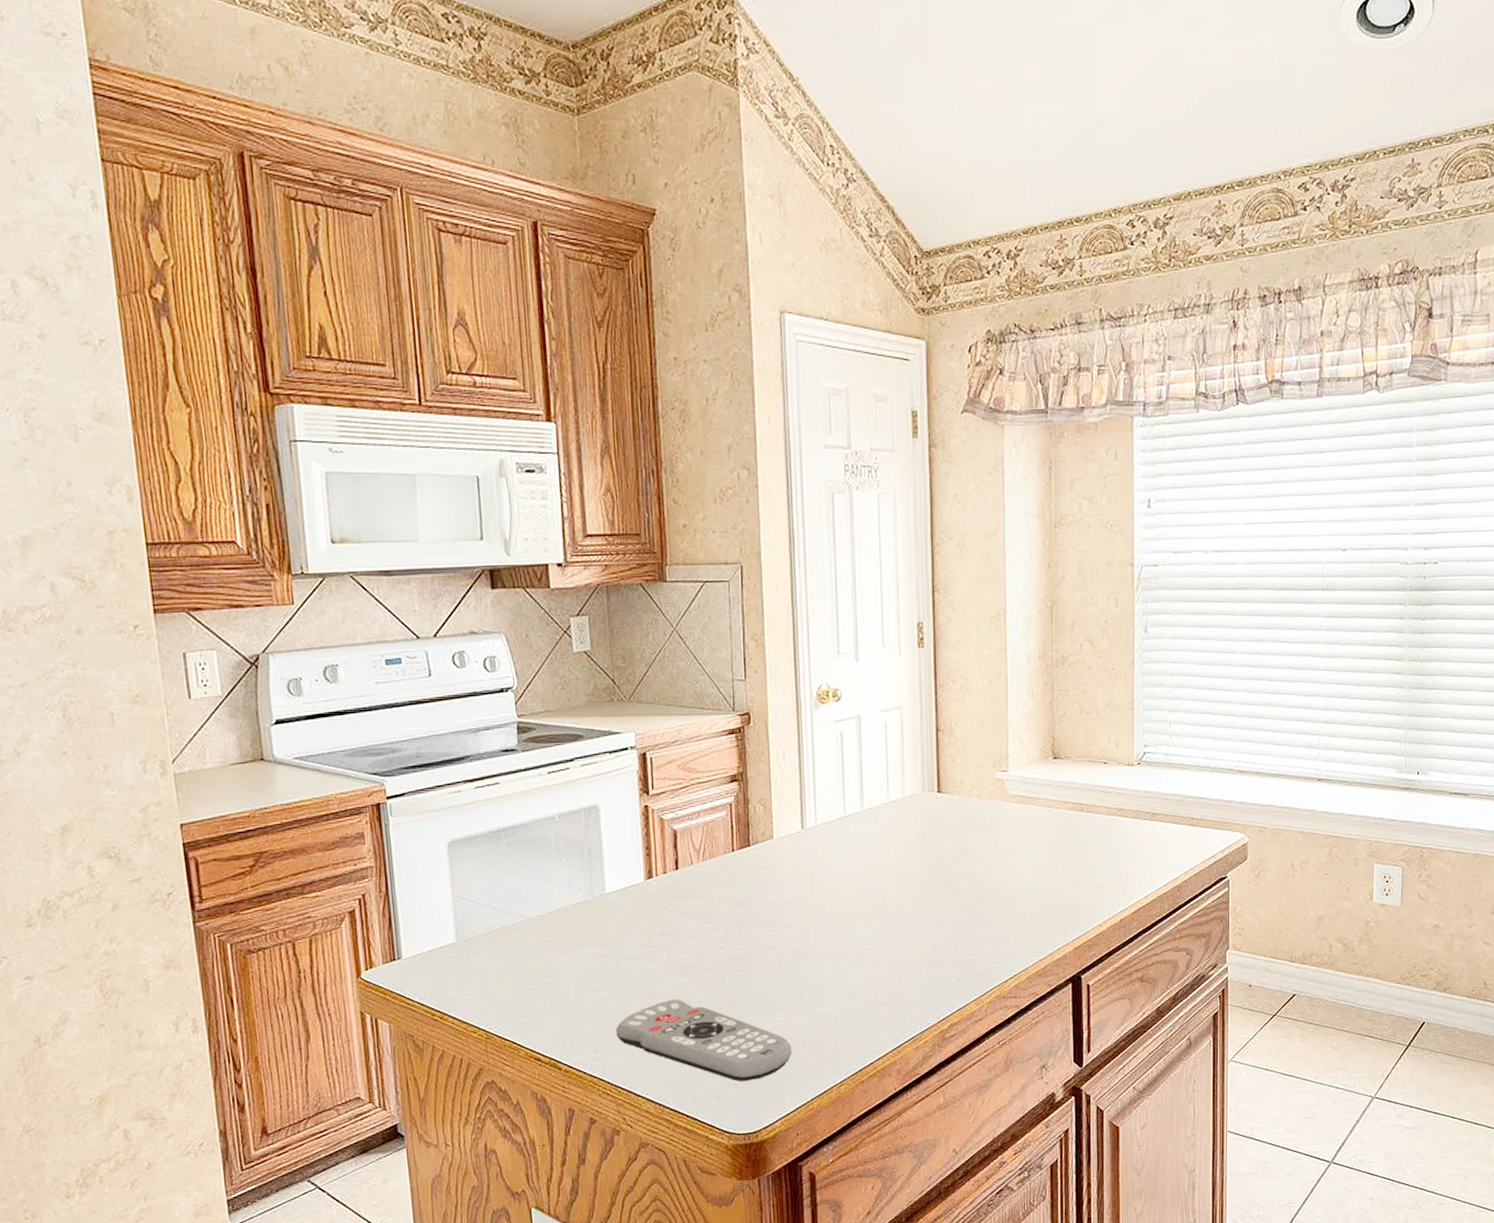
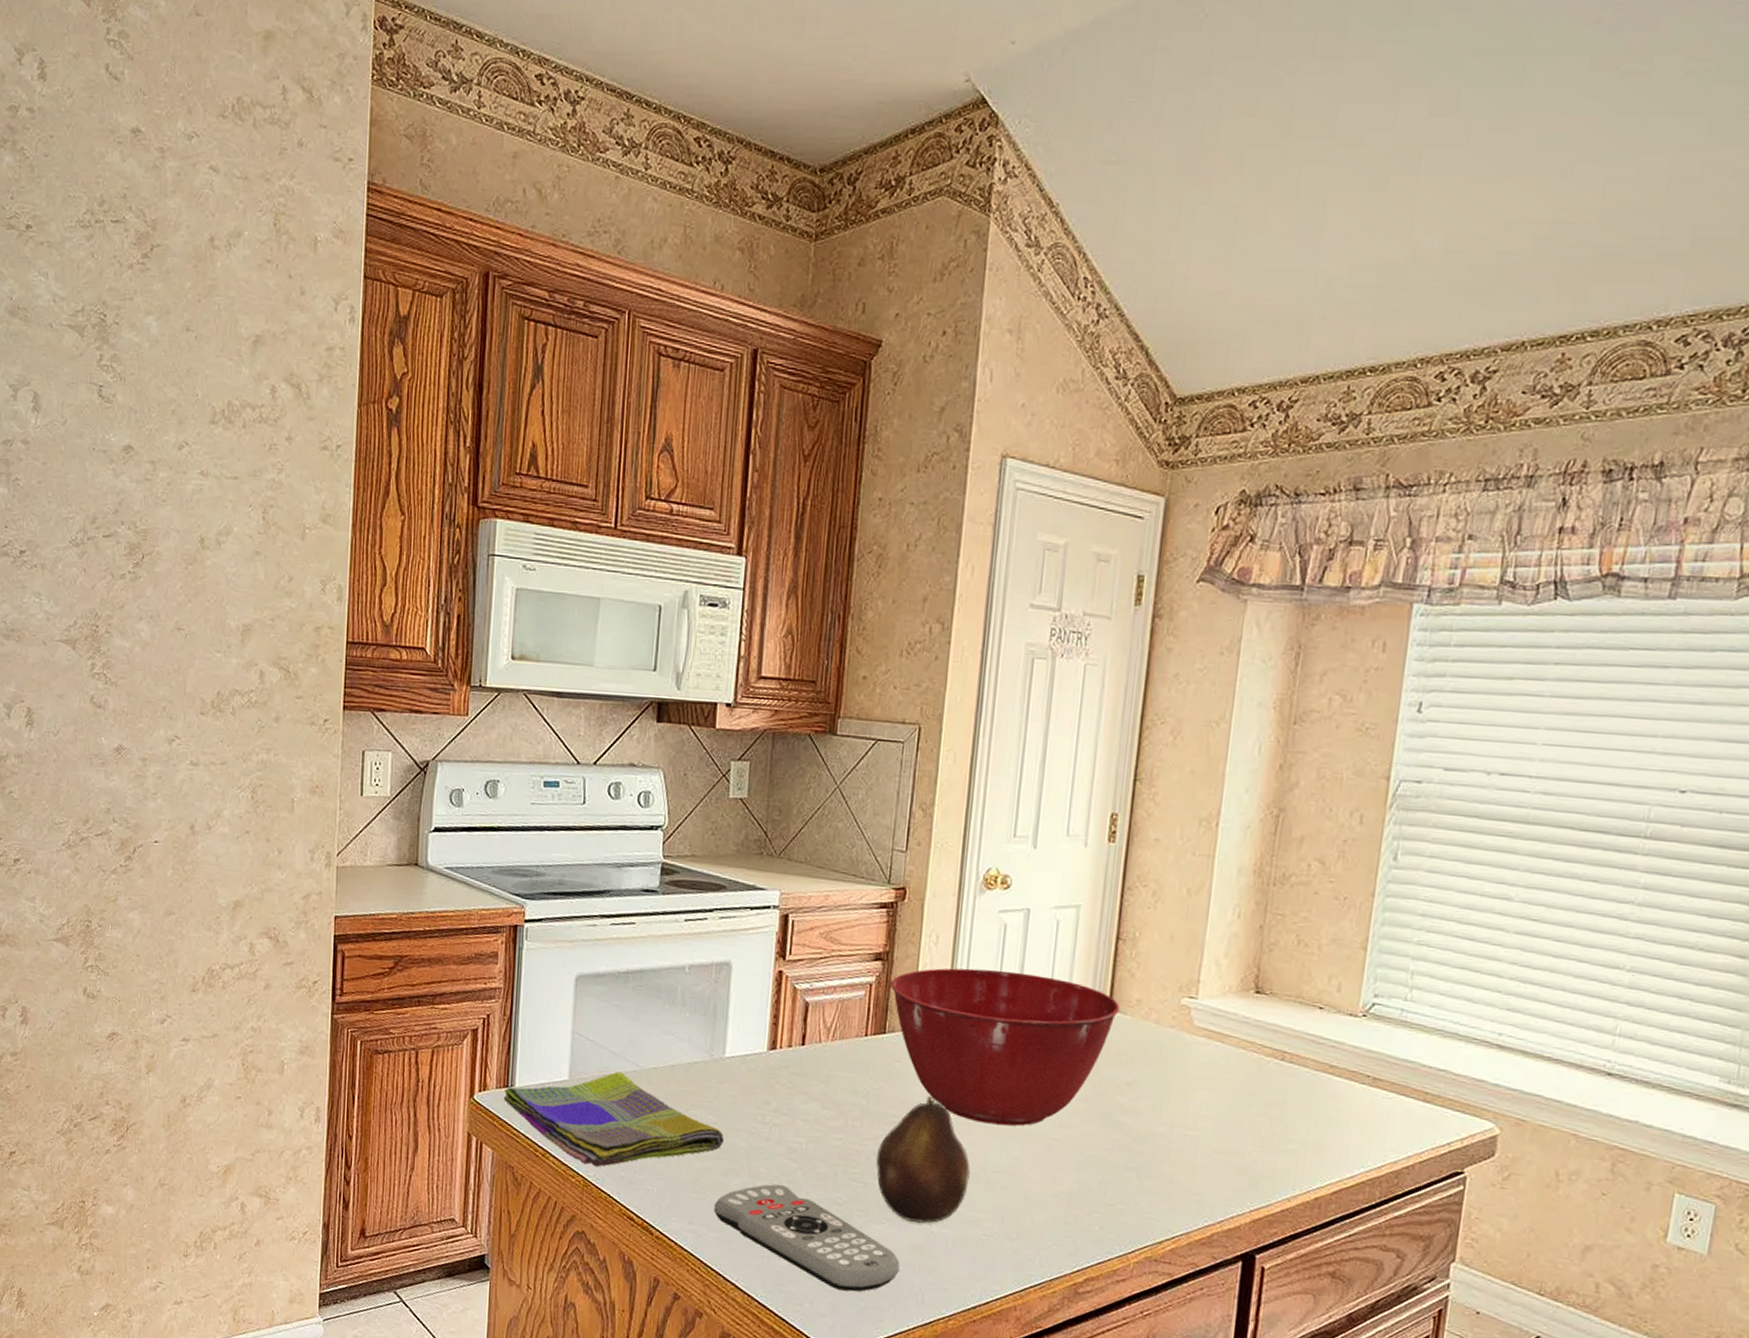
dish towel: none [392,925,616,1019] -> present [503,1071,724,1167]
mixing bowl: none [748,772,947,910] -> present [890,968,1120,1126]
fruit: none [757,895,841,1008] -> present [876,1097,970,1224]

